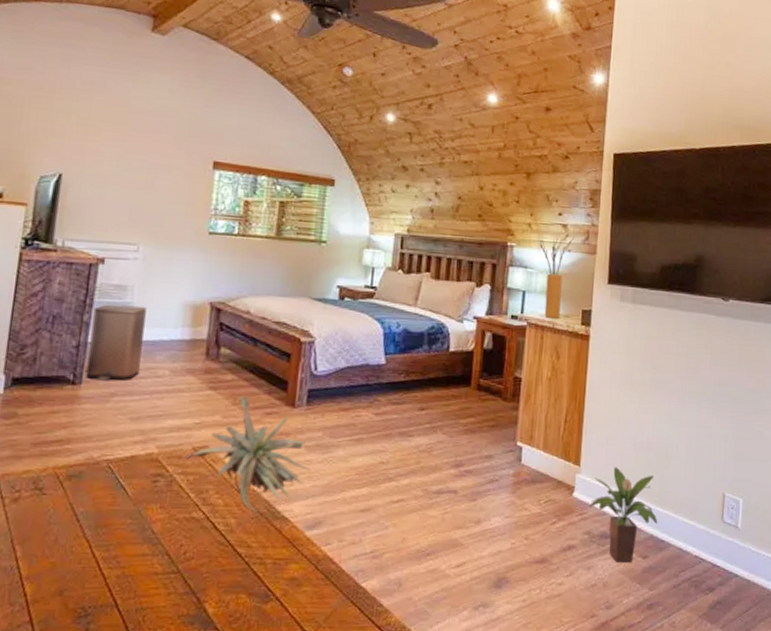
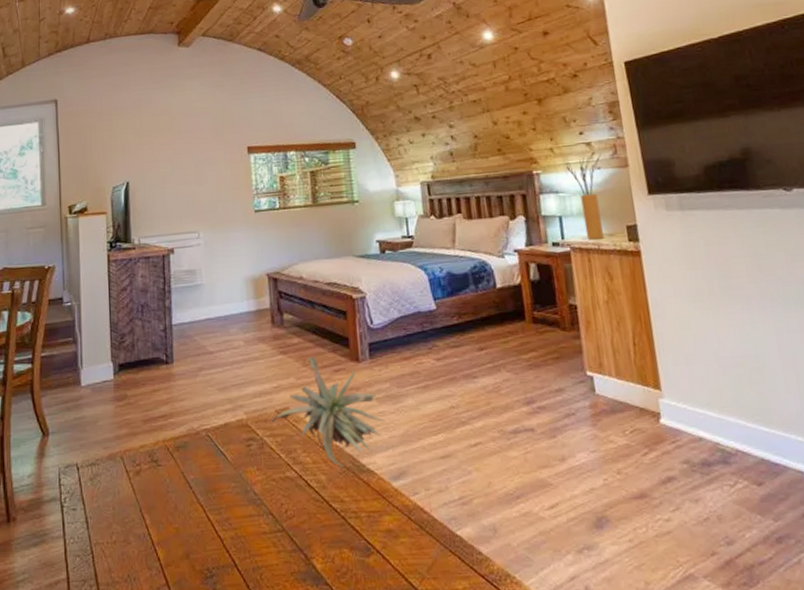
pedal bin: present [86,304,146,380] -> none [172,286,218,357]
potted plant: present [589,467,658,562] -> none [681,387,767,492]

